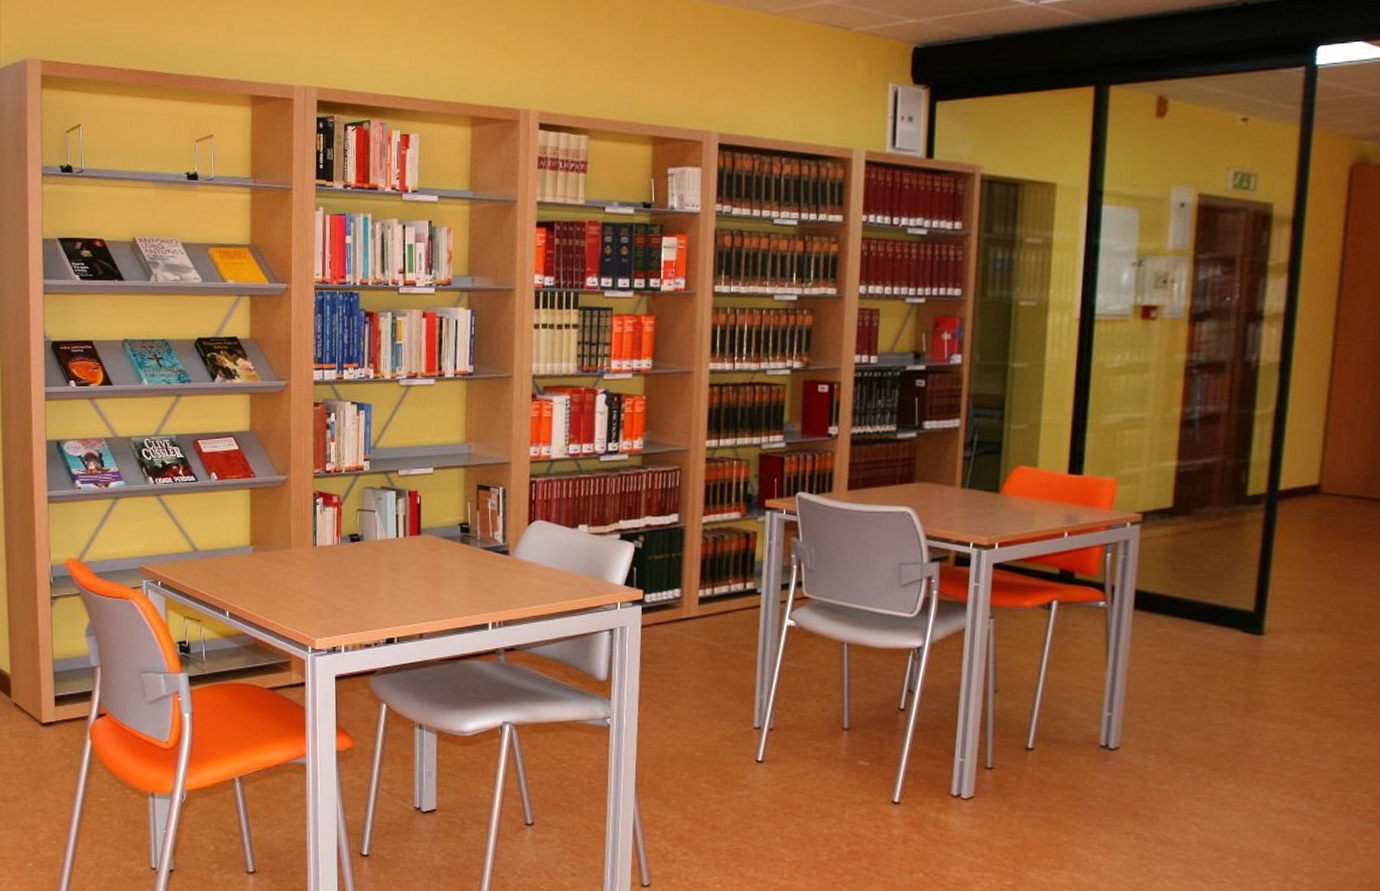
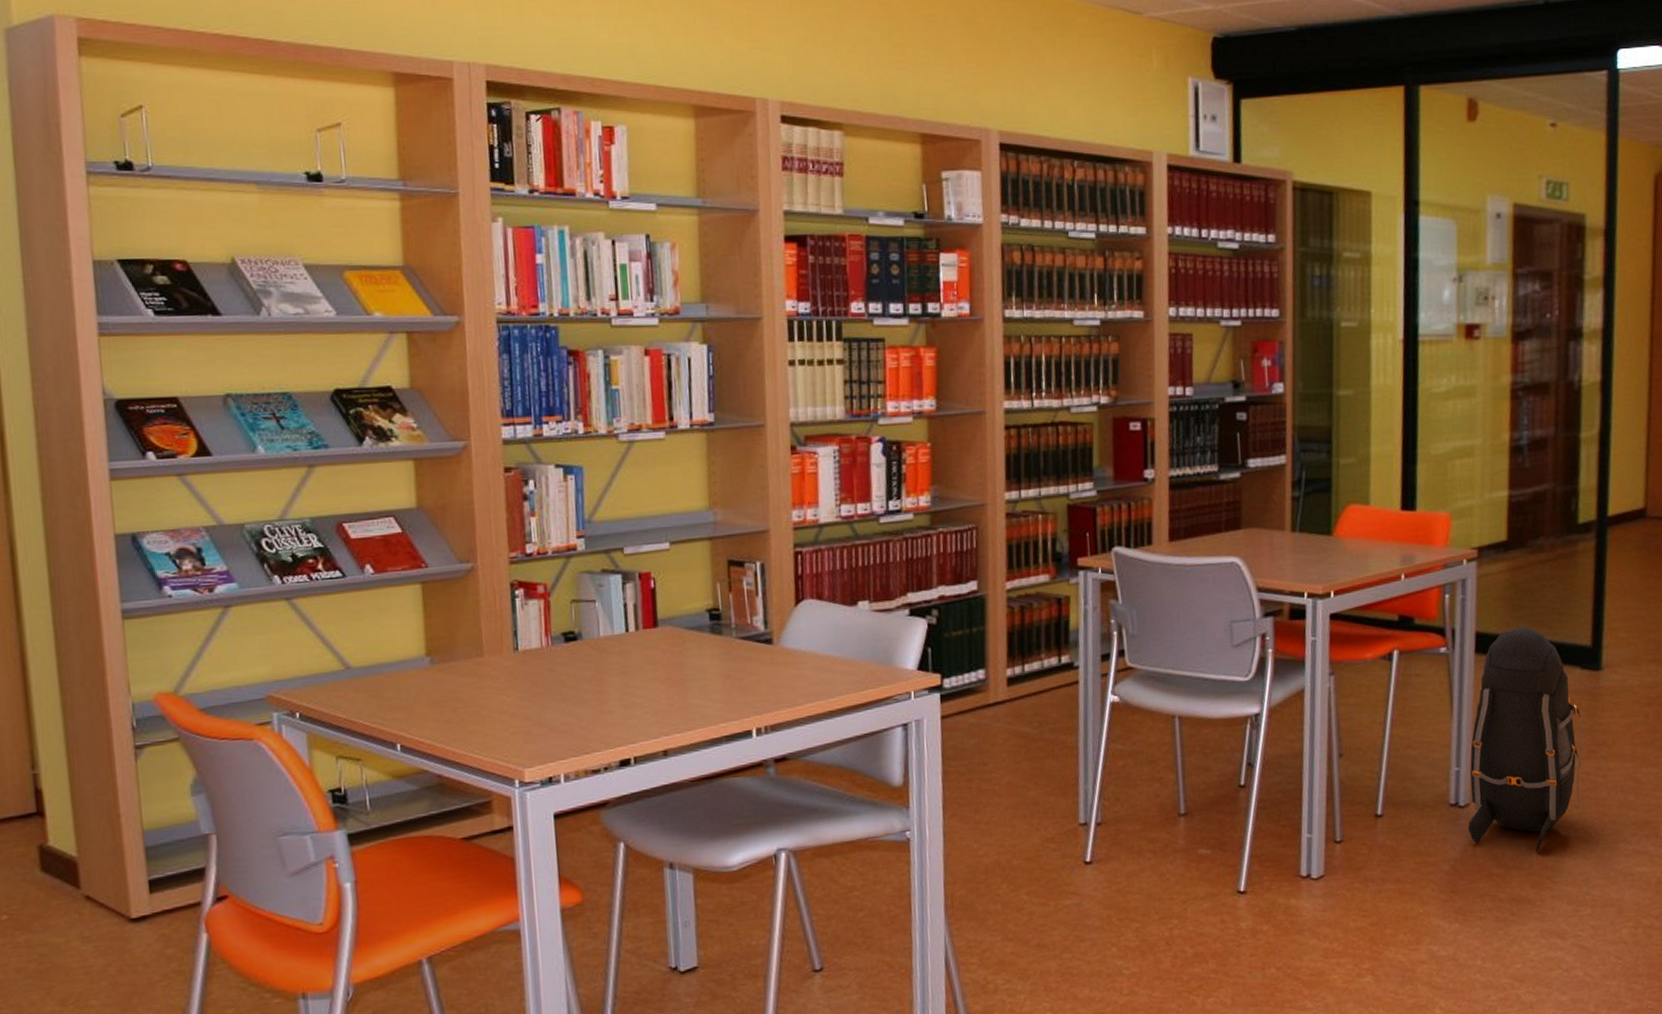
backpack: none [1116,588,1240,799] -> present [1467,626,1582,853]

